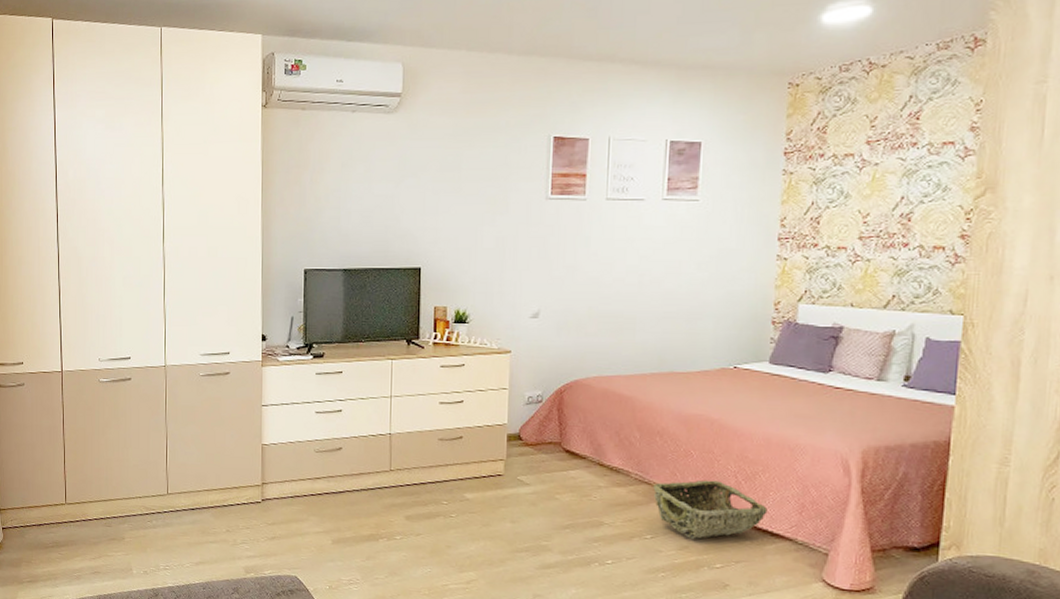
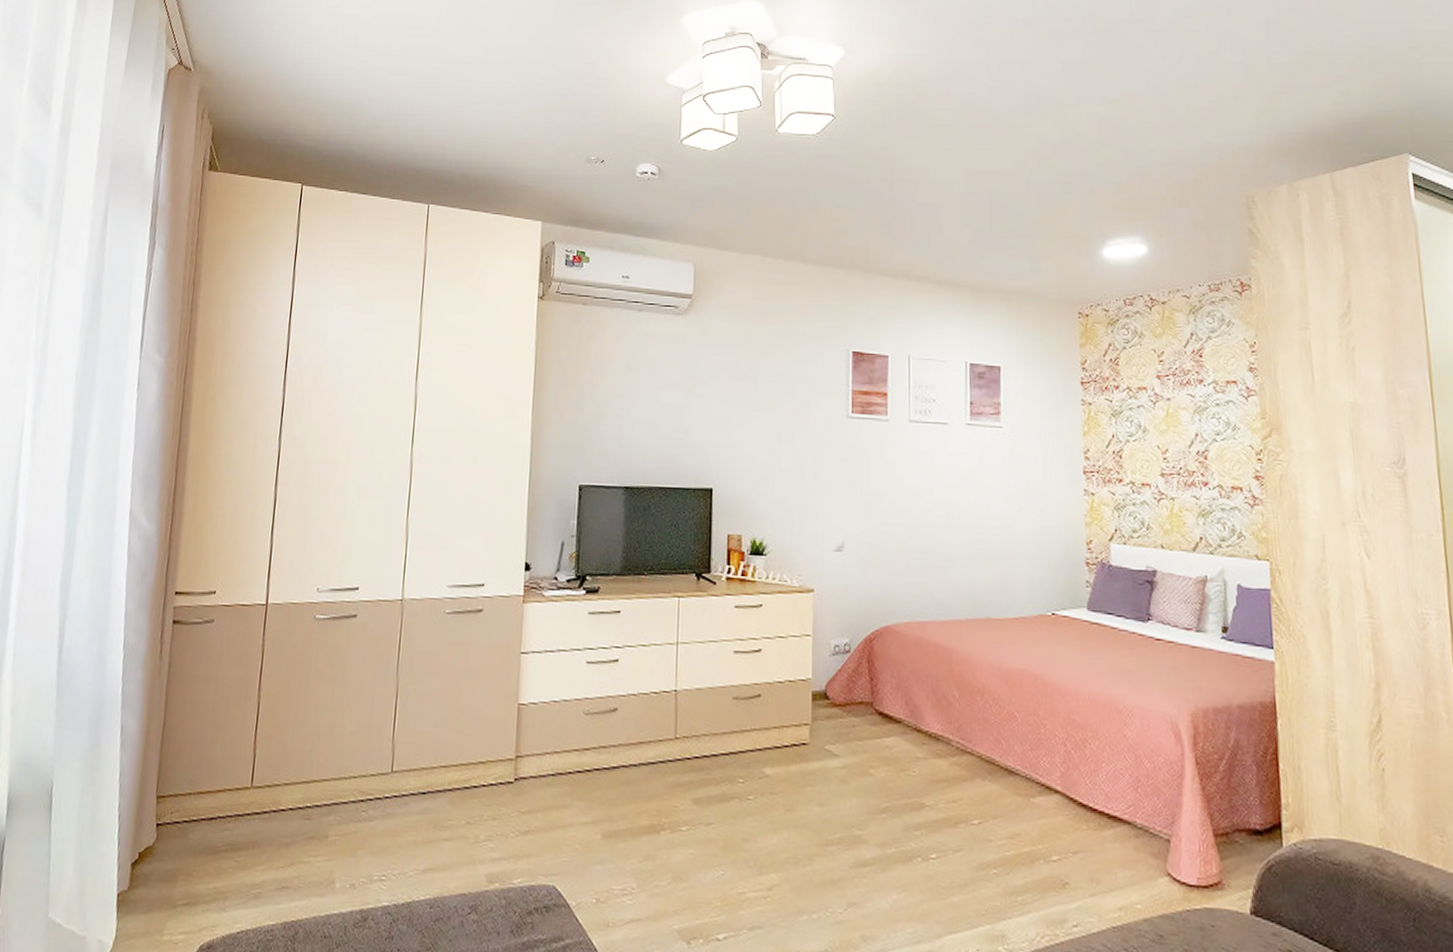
woven basket: present [653,480,768,539] -> none [977,749,1102,824]

